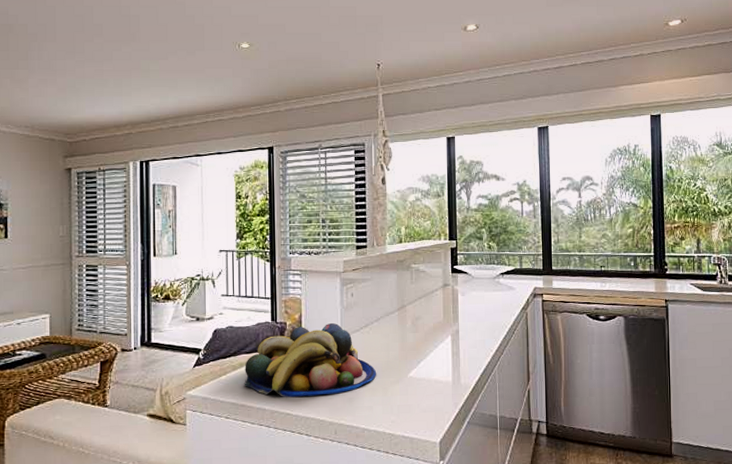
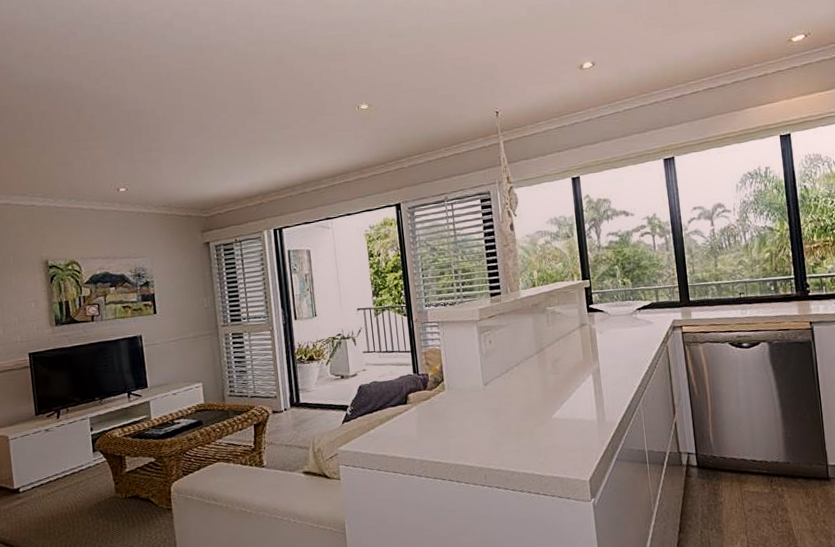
fruit bowl: present [244,322,377,398] -> none [391,370,521,447]

